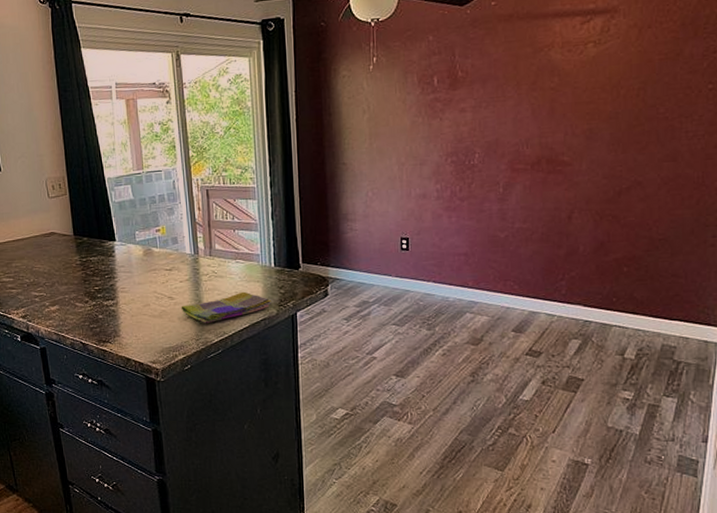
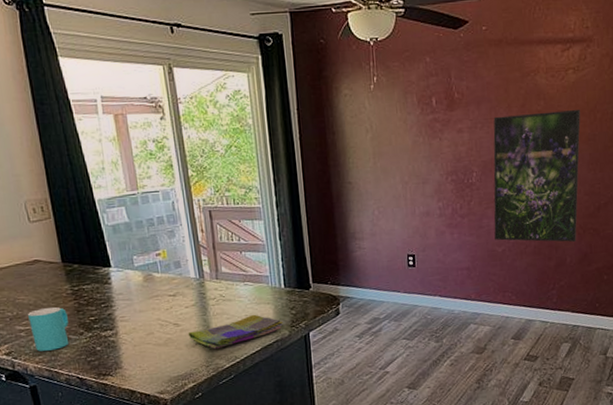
cup: none [43,276,76,316] -> present [28,307,68,351]
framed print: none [496,86,600,229] -> present [493,110,581,242]

